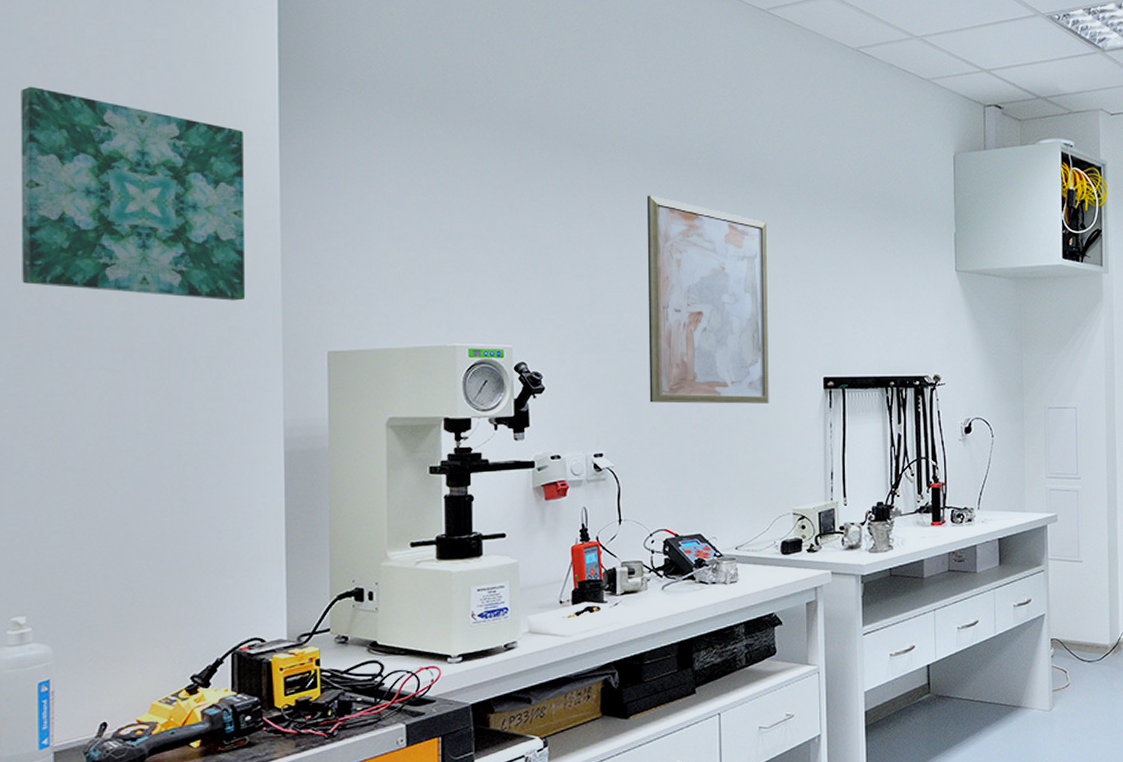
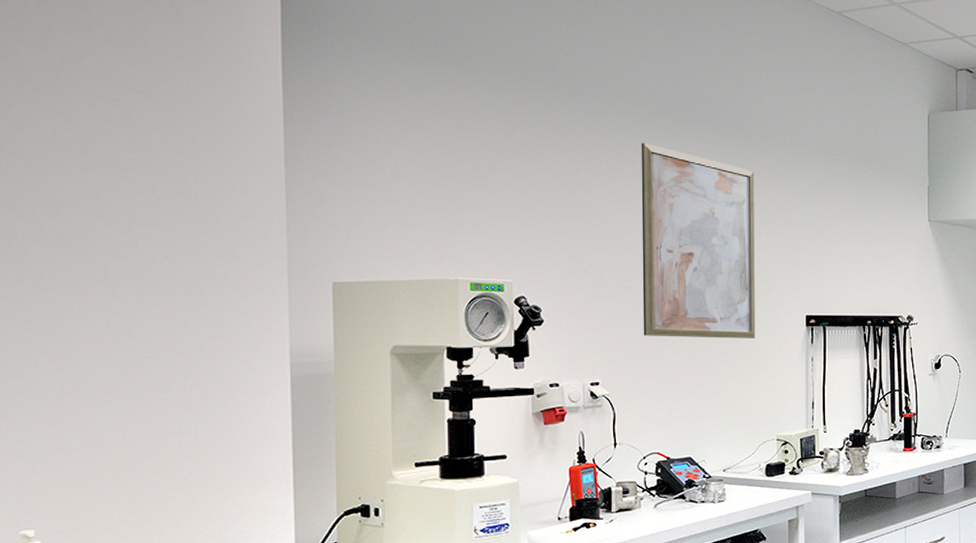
wall art: present [21,86,246,301] -> none [18,17,251,232]

